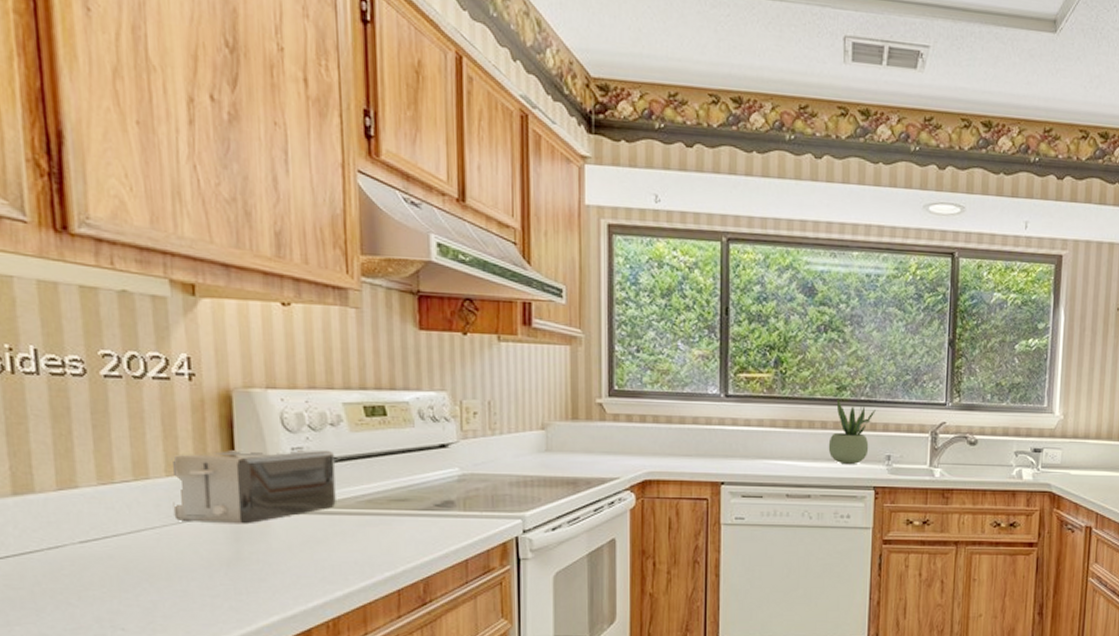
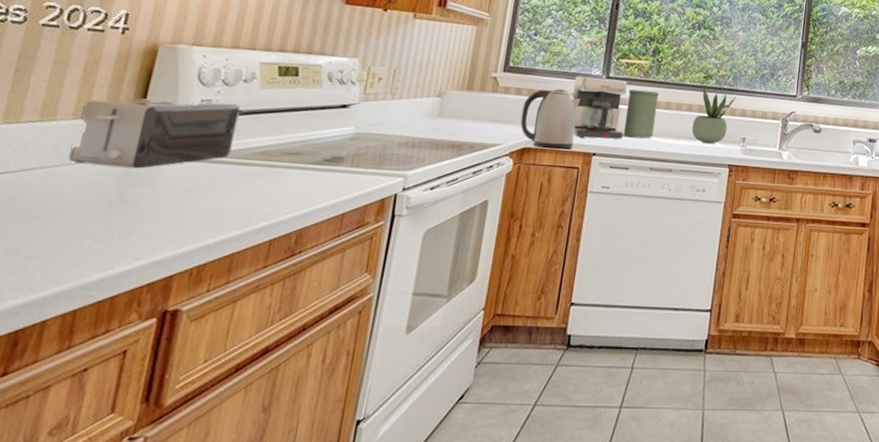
kettle: none [636,412,698,481] -> present [520,89,580,150]
coffee maker: none [689,396,751,466] -> present [572,75,627,140]
canister: none [751,407,787,463] -> present [623,89,659,139]

